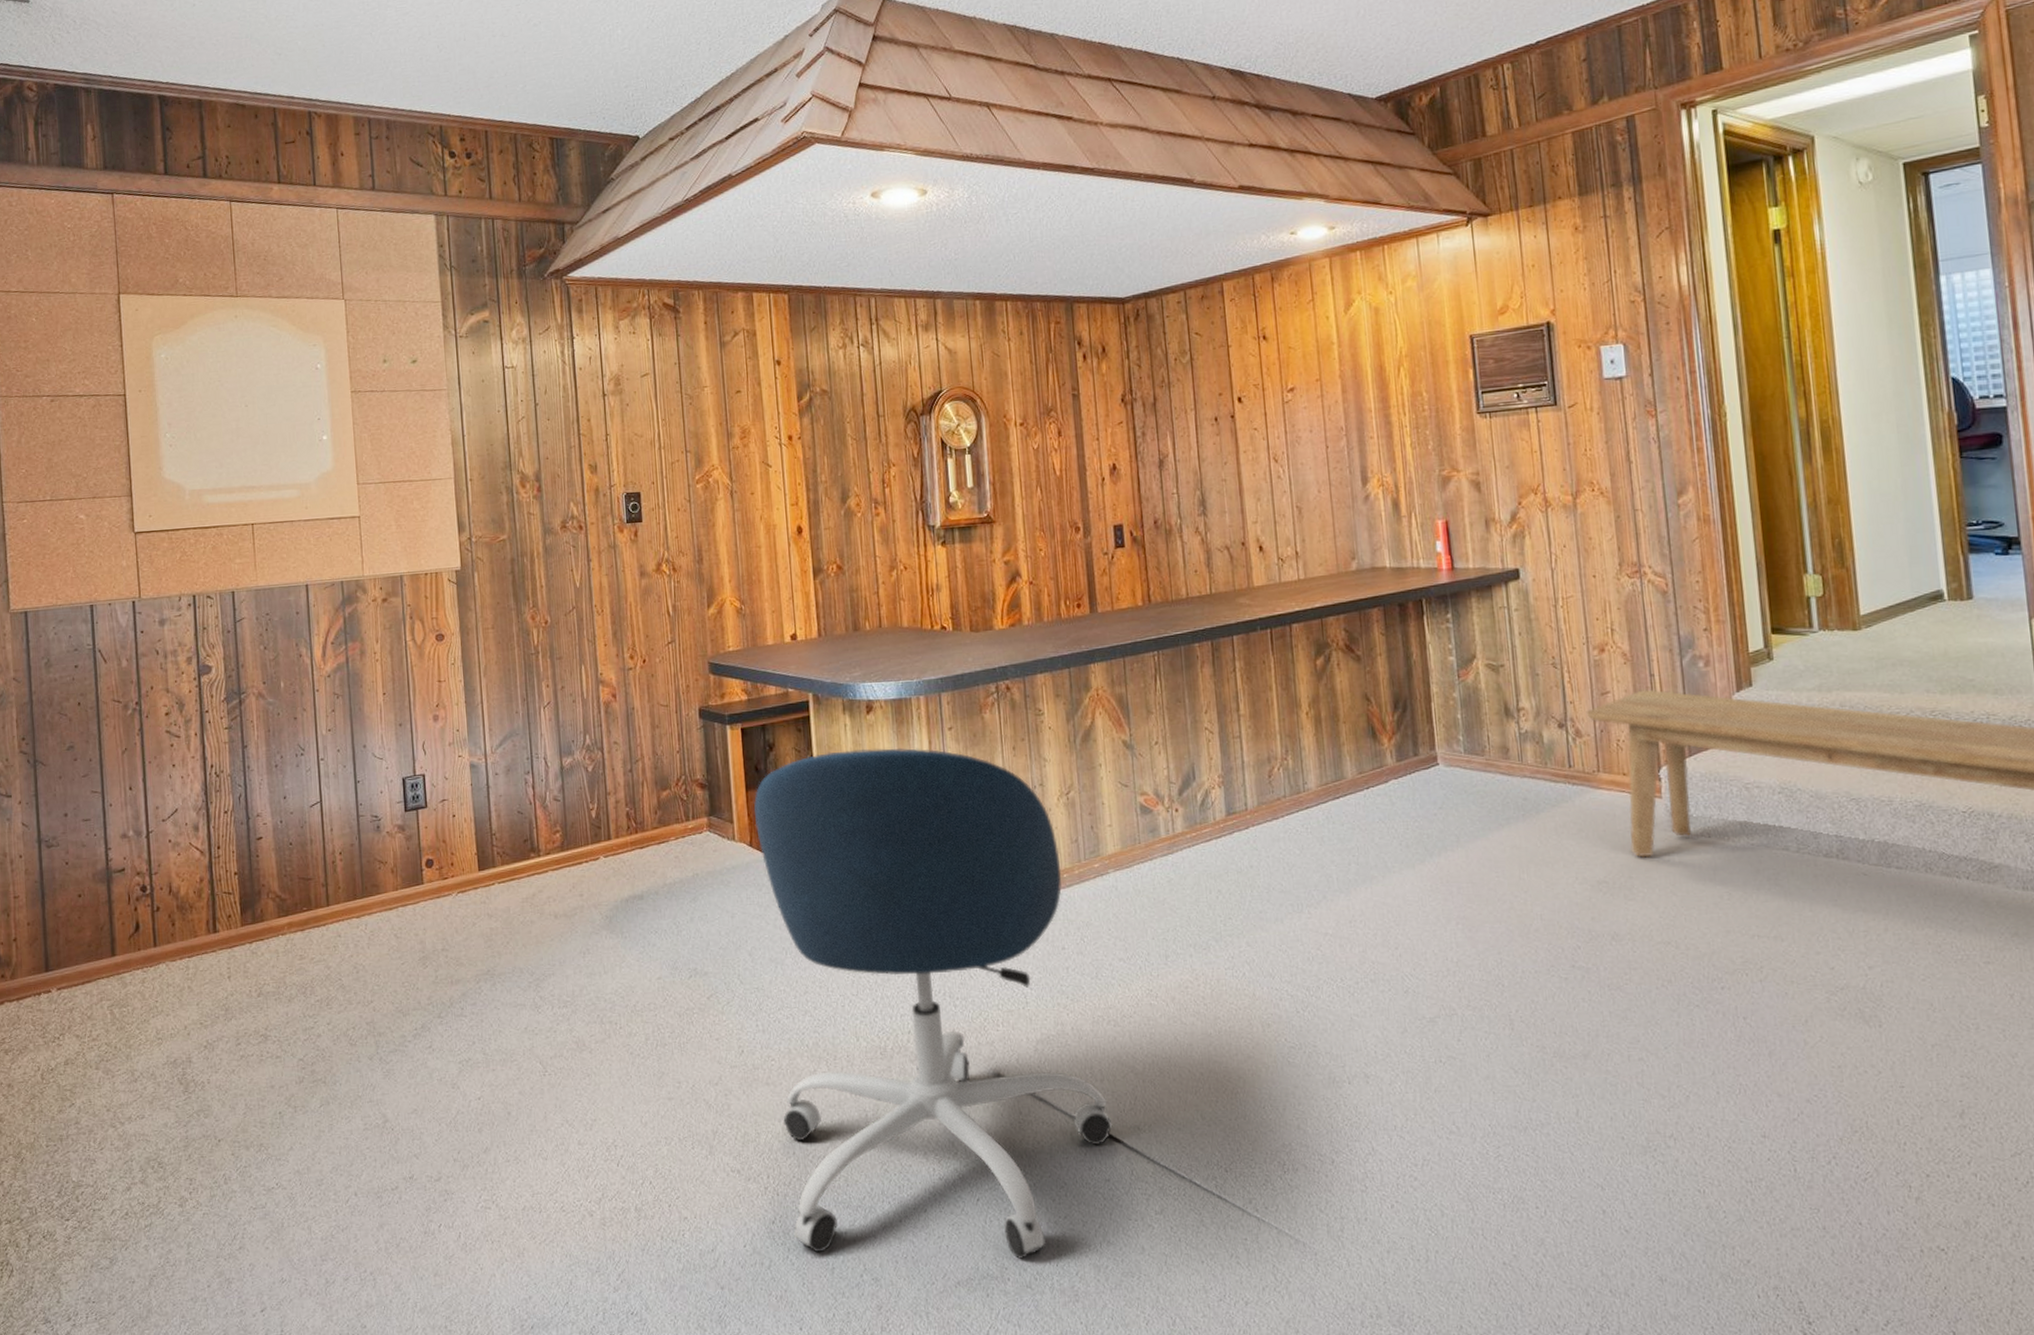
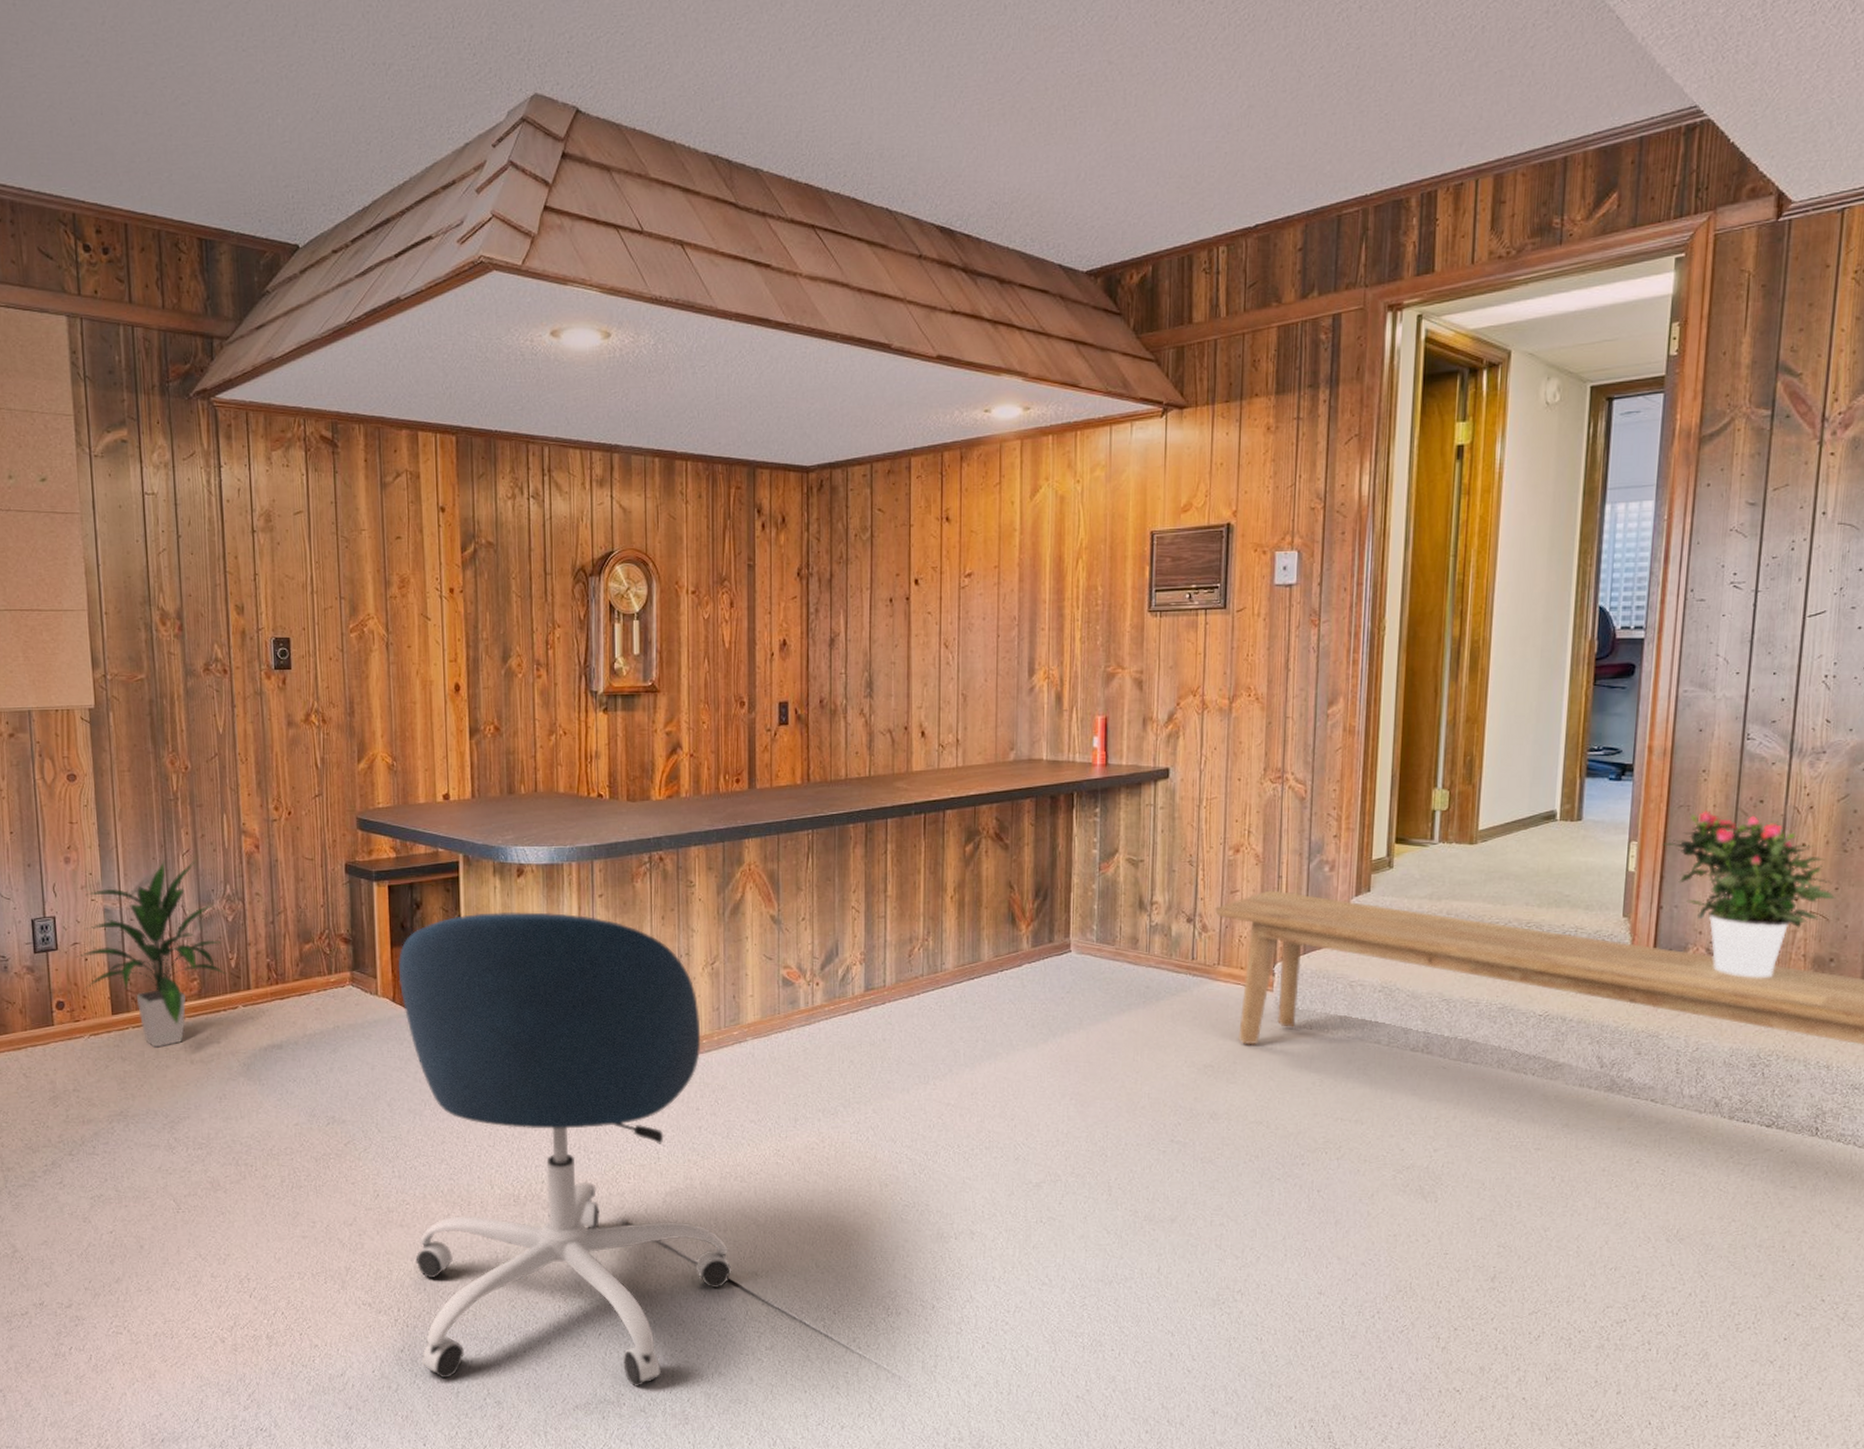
indoor plant: none [443,712,588,903] -> present [75,860,227,1048]

